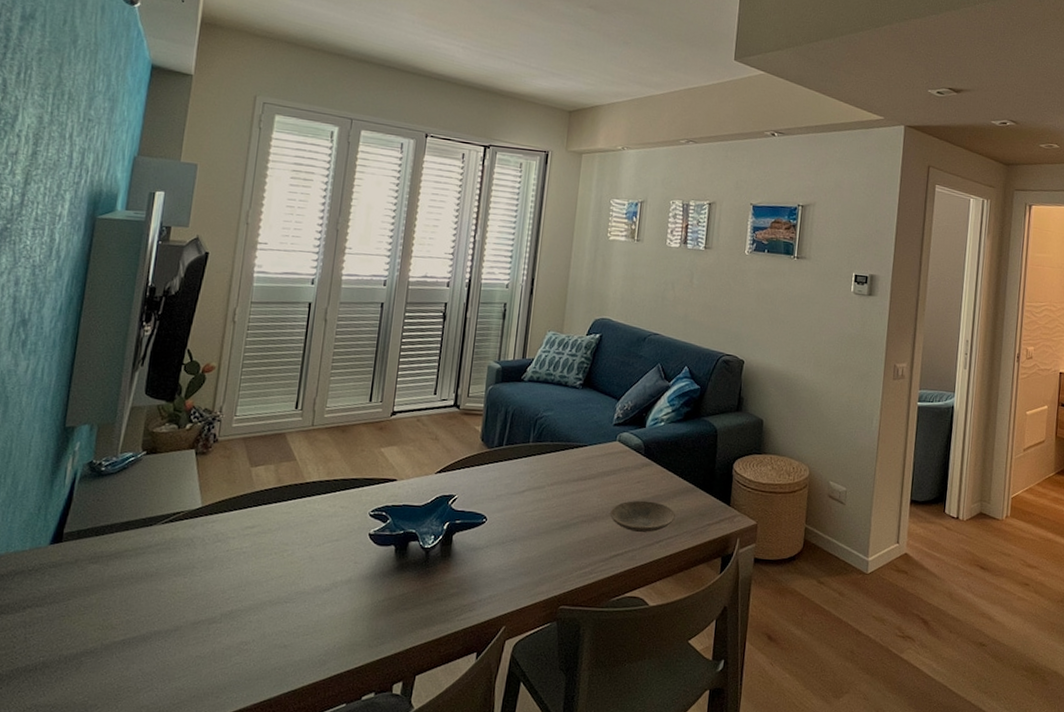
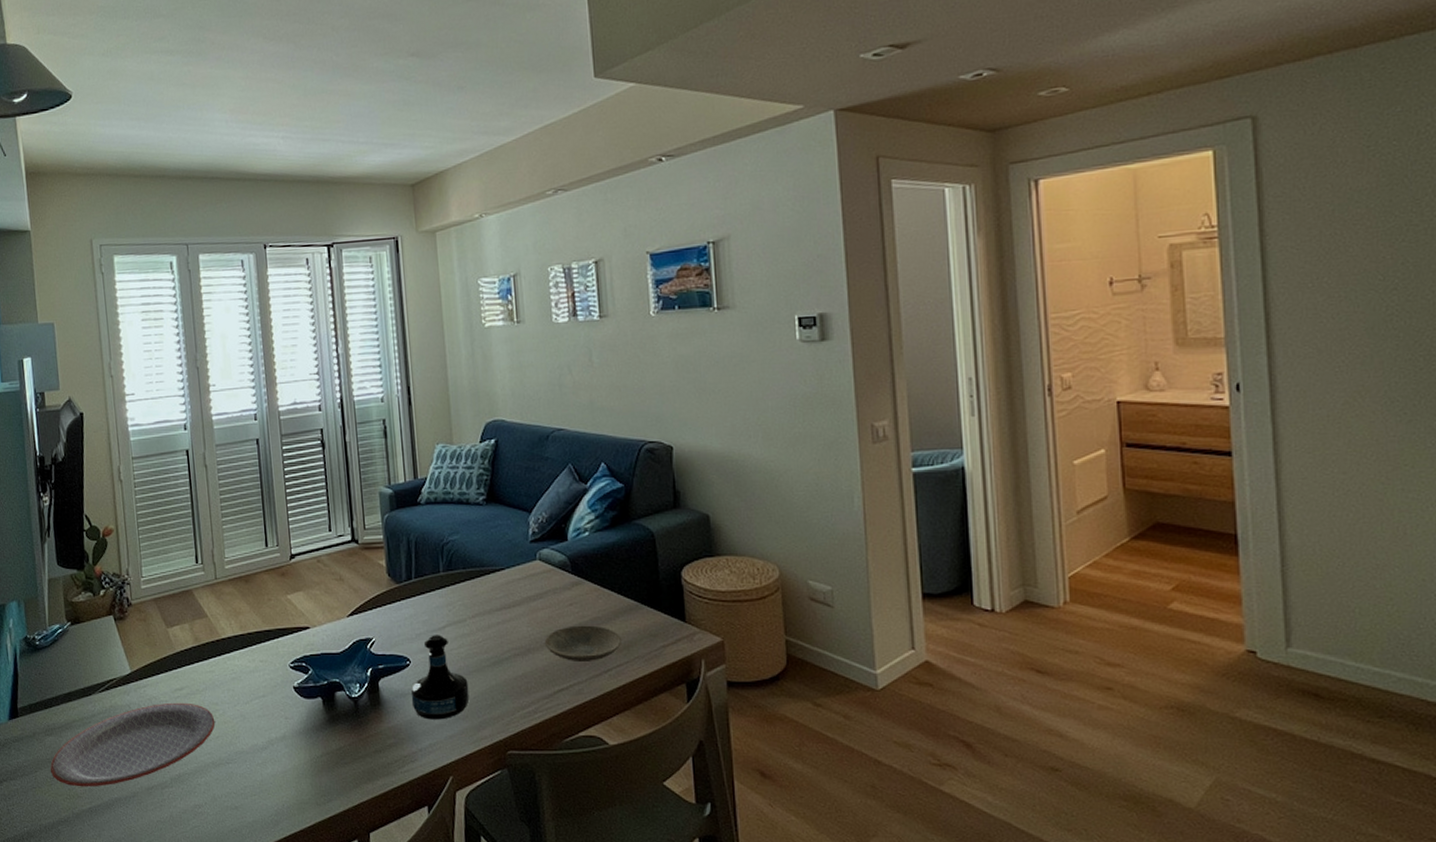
plate: none [85,539,282,619] -> present [50,702,215,787]
tequila bottle: none [480,497,536,574] -> present [410,635,470,720]

